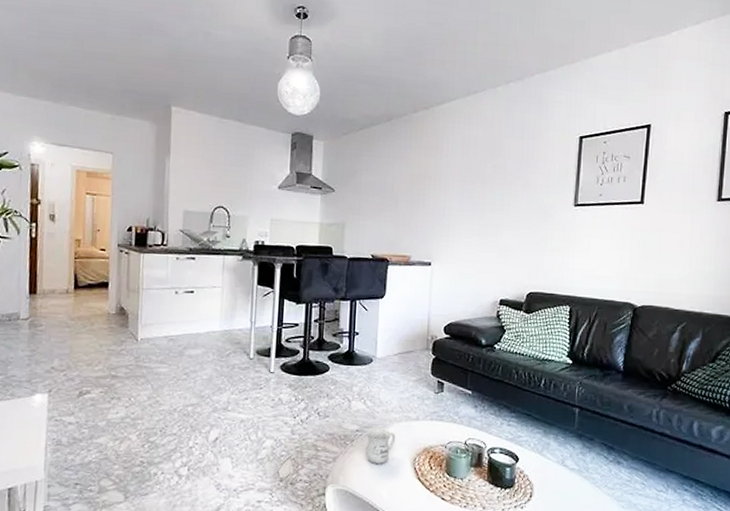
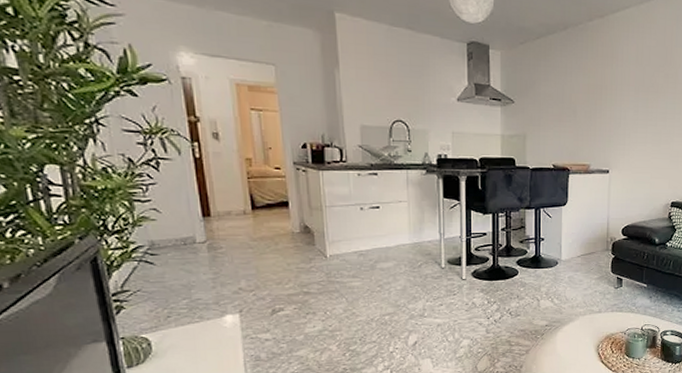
mug: present [365,426,396,464] -> none [554,321,582,352]

